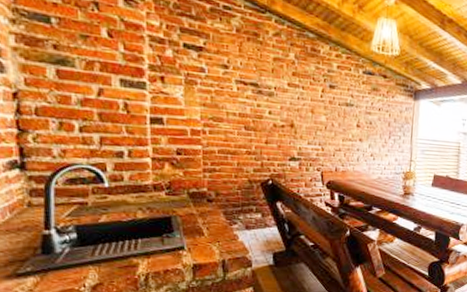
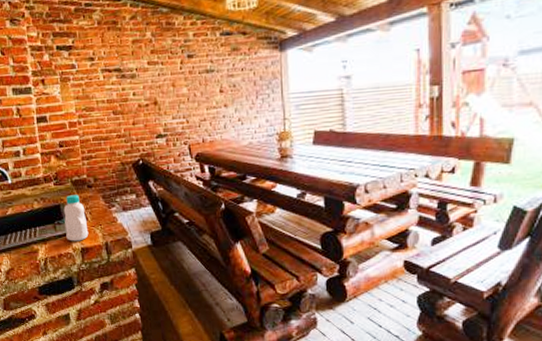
bottle: none [175,207,204,257] -> present [63,195,89,241]

